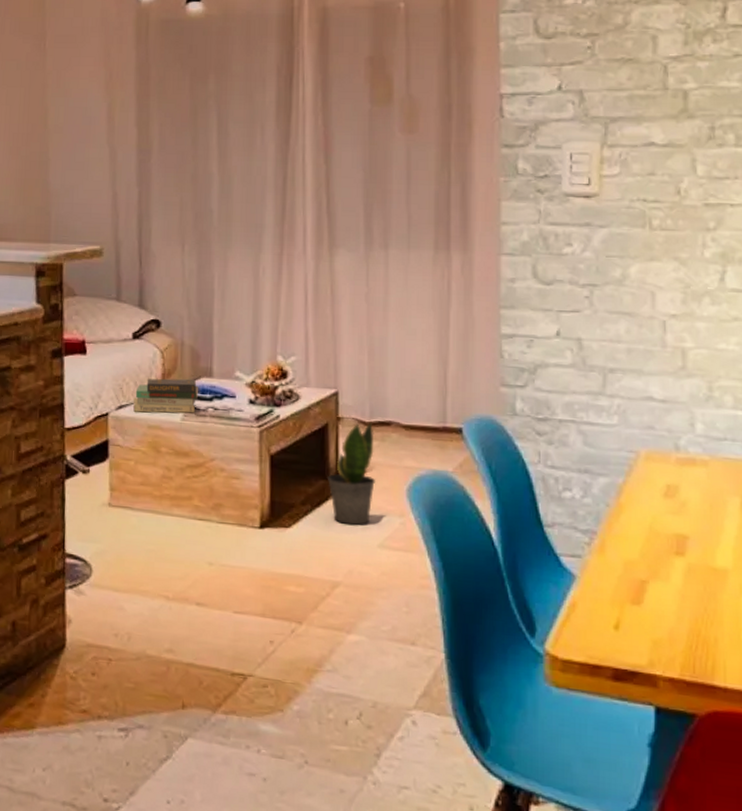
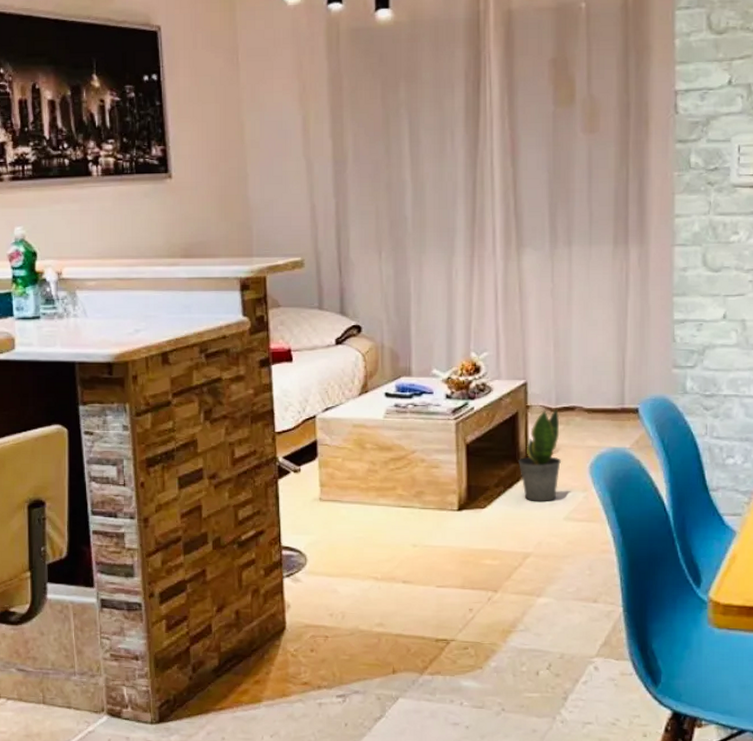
books: present [133,378,199,413] -> none [339,379,399,413]

